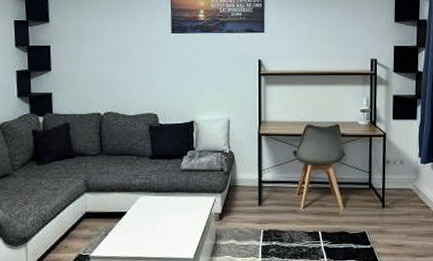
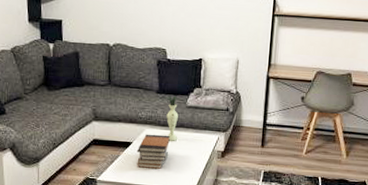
book stack: none [131,201,165,238] -> present [136,134,170,169]
vase: none [156,159,177,207] -> present [163,94,183,141]

